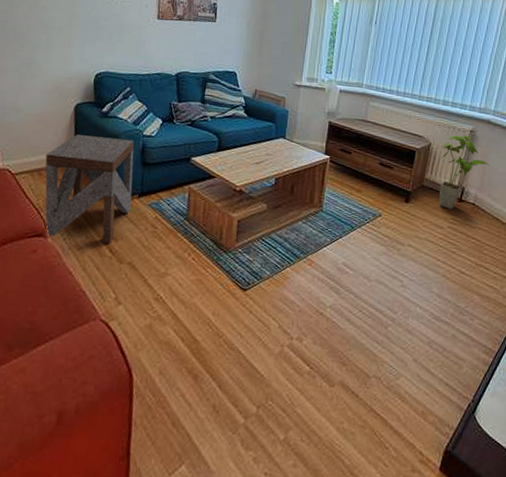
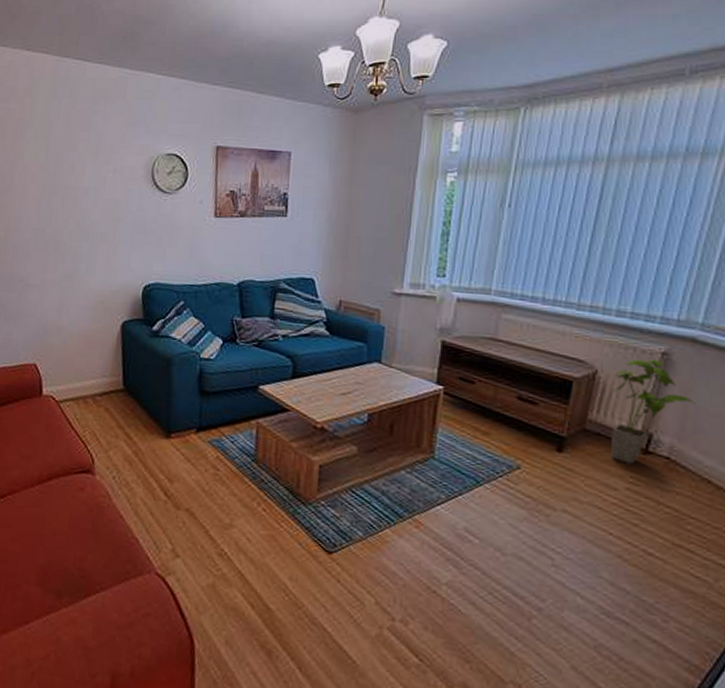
side table: present [45,134,135,244] -> none [91,357,190,486]

